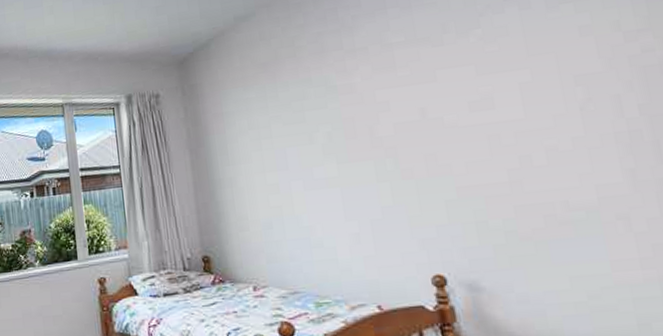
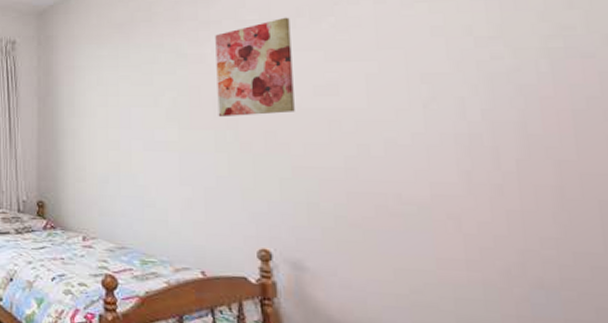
wall art: none [363,34,453,147] -> present [215,17,295,118]

